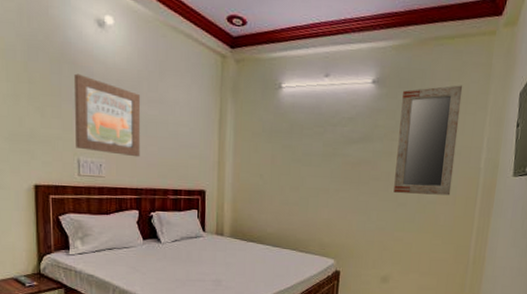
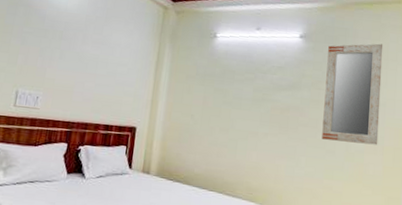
wall art: present [73,73,141,157] -> none [17,15,85,92]

